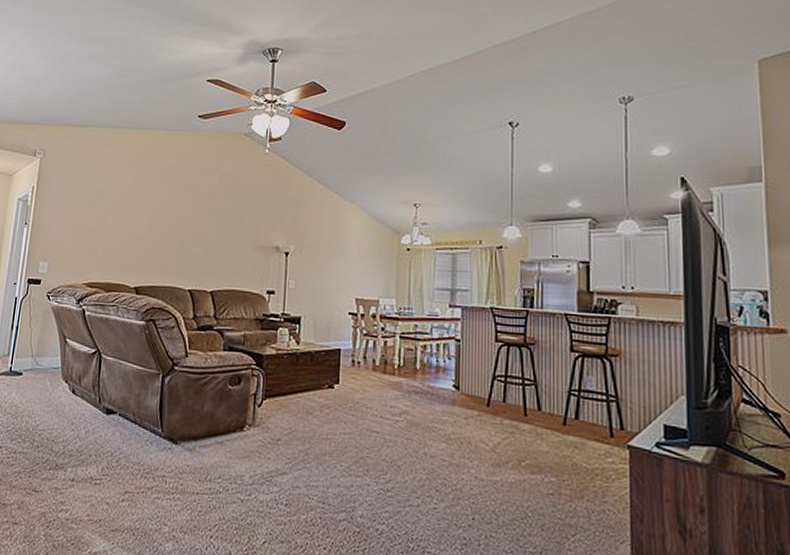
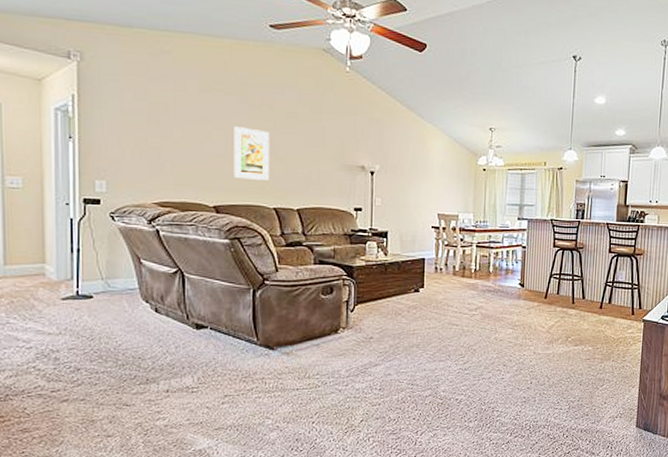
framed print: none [154,210,190,262] -> present [233,126,270,180]

